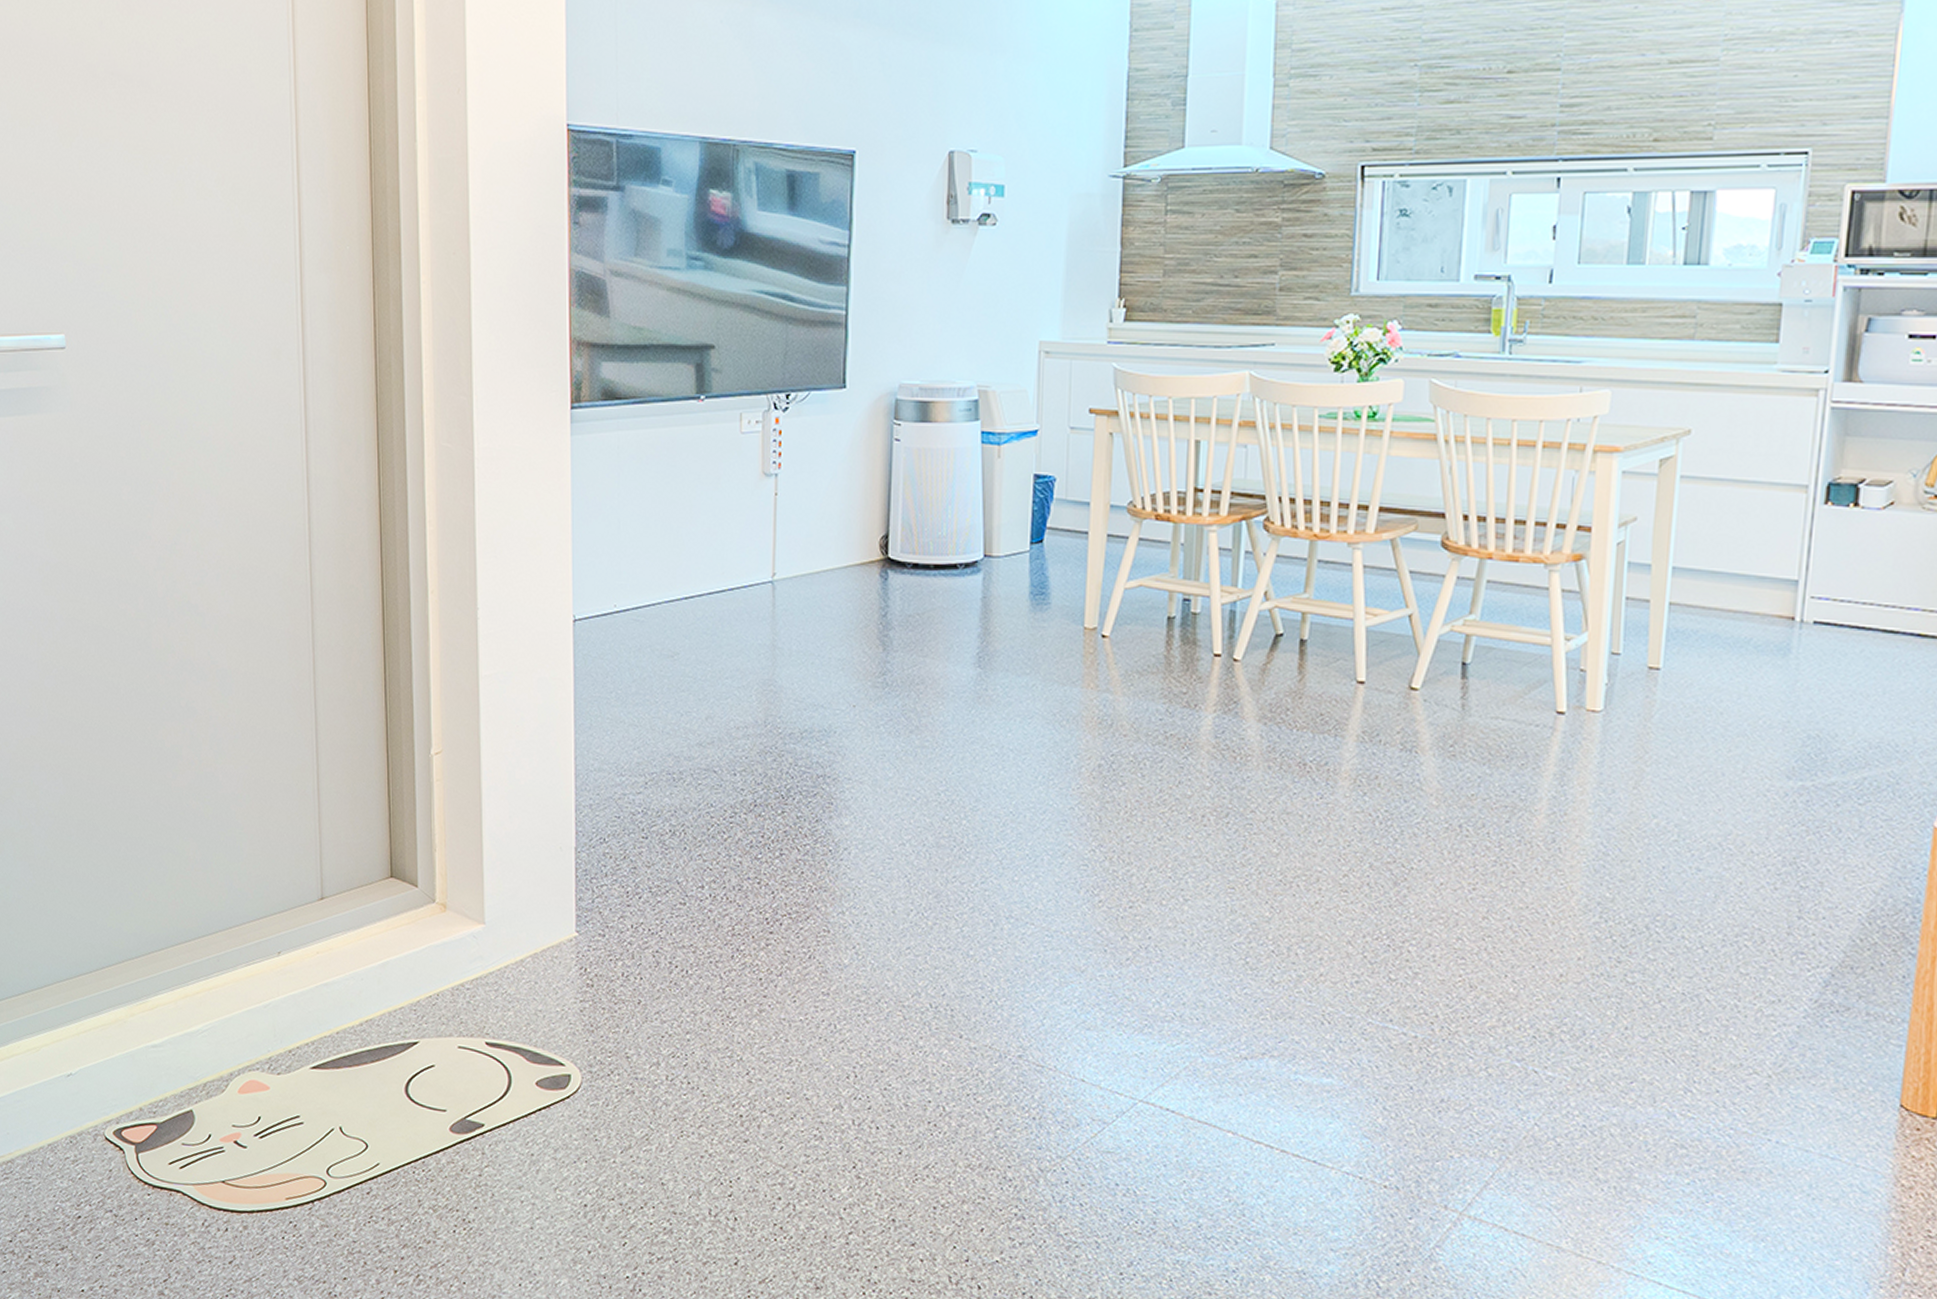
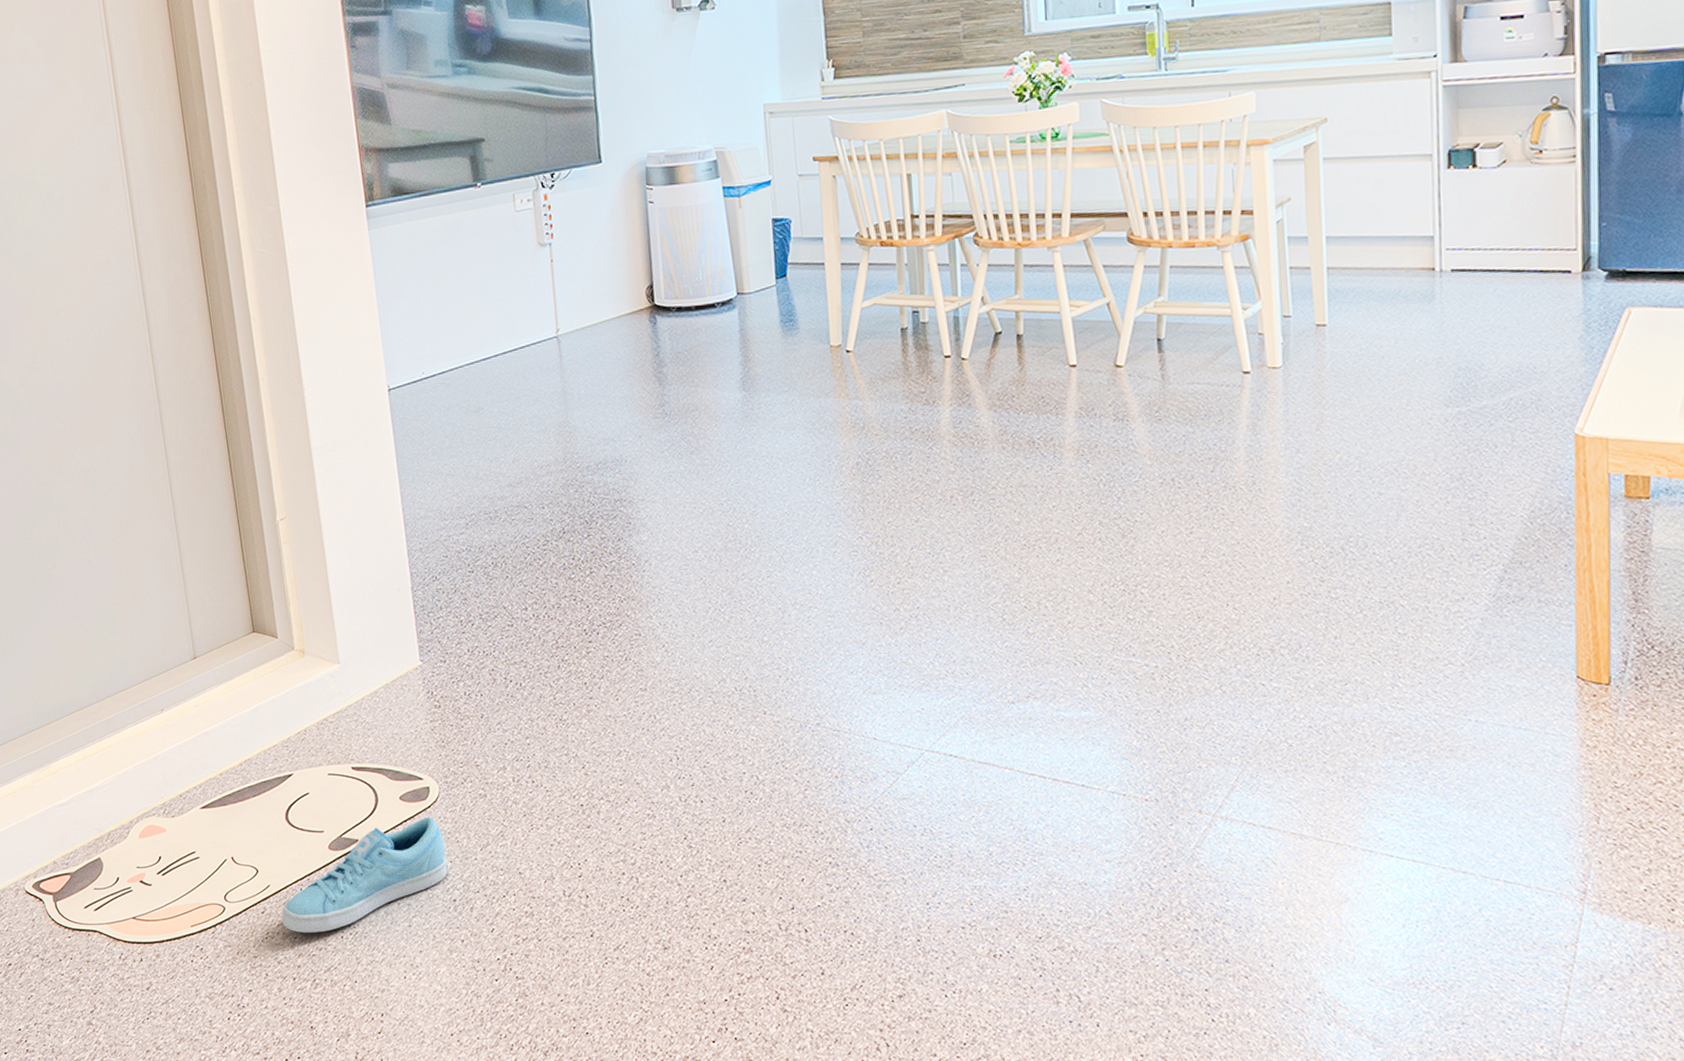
sneaker: none [388,1108,583,1224] -> present [281,816,449,933]

